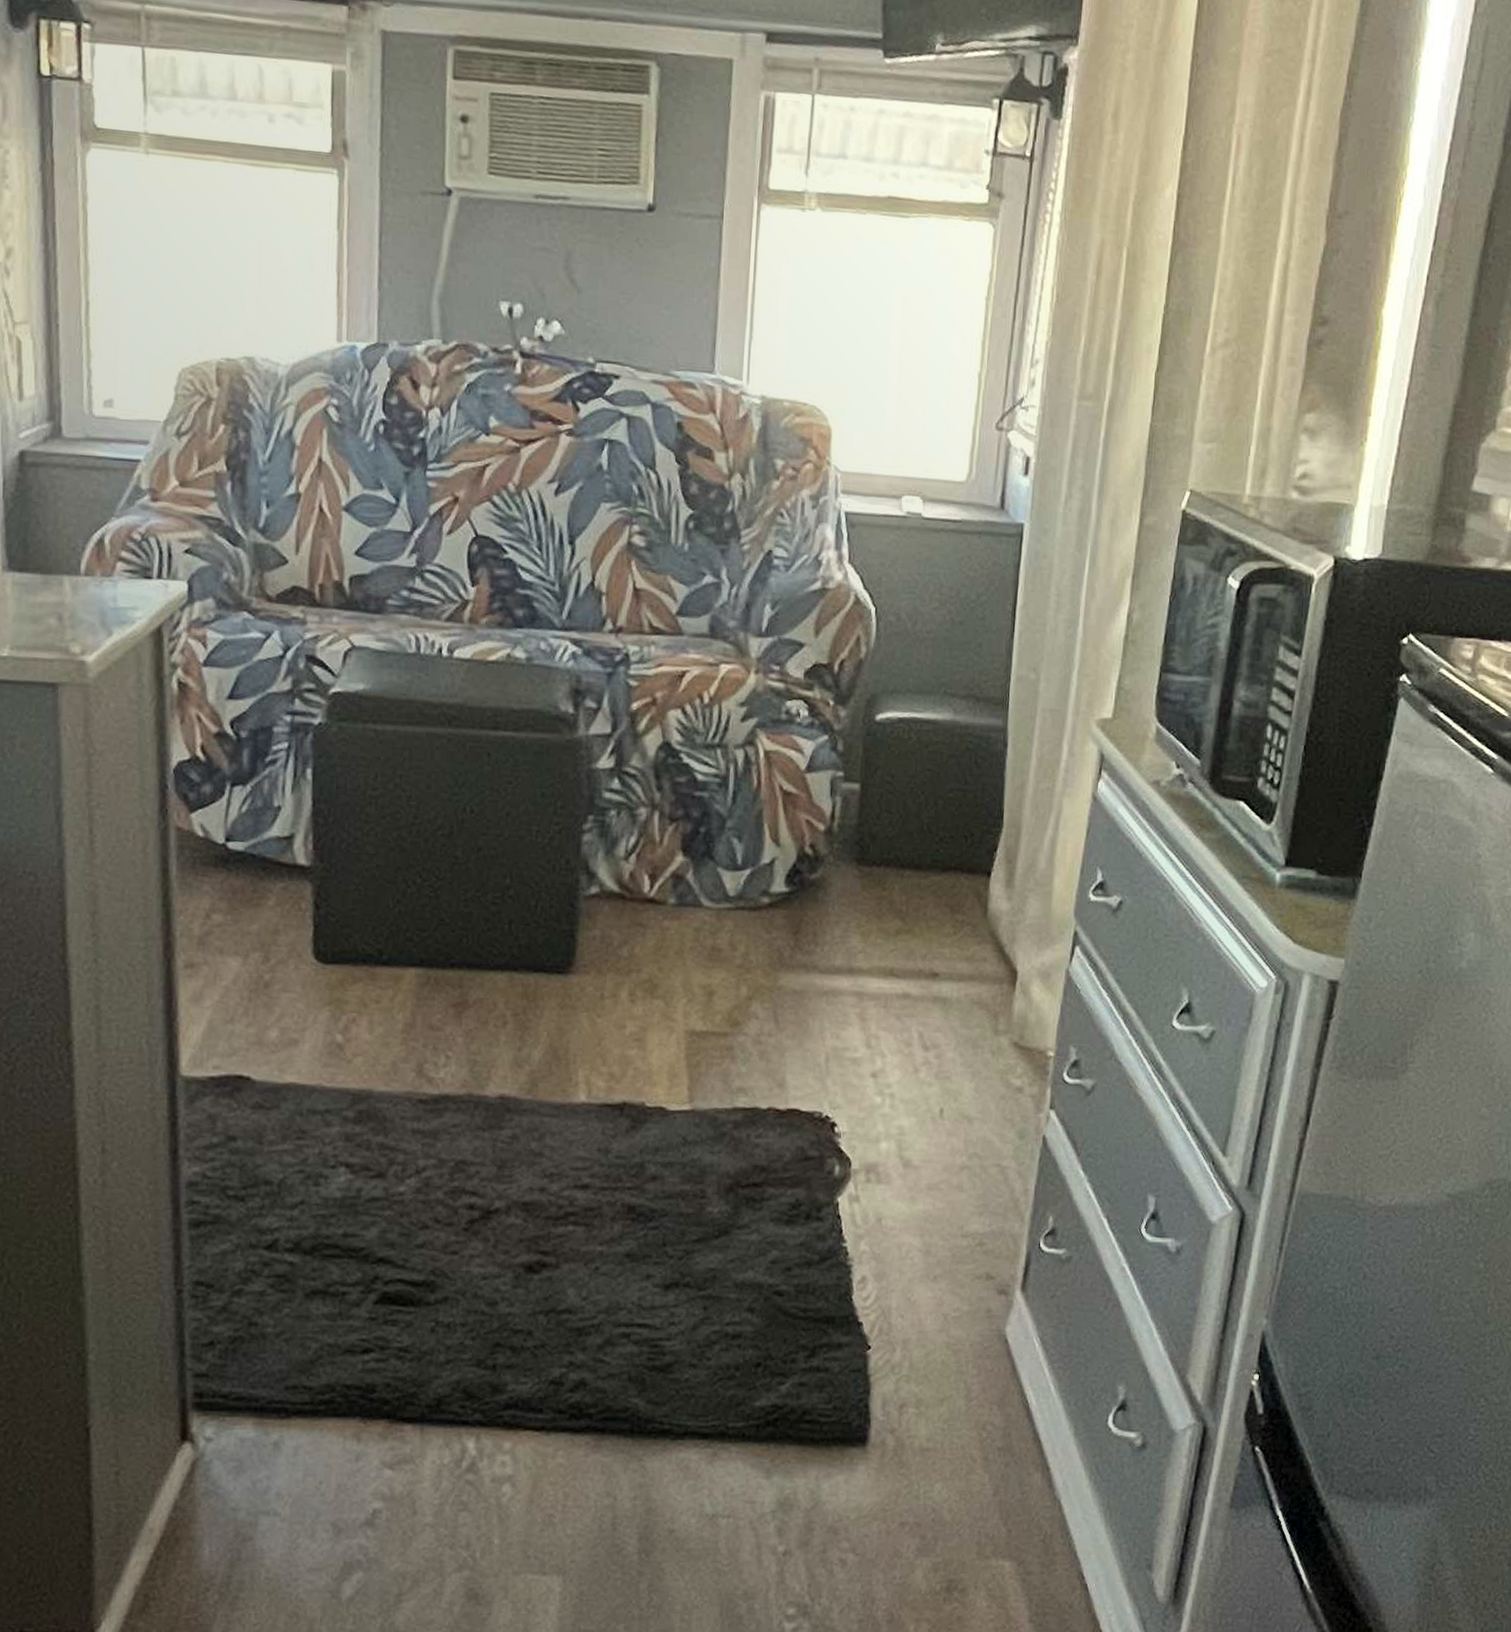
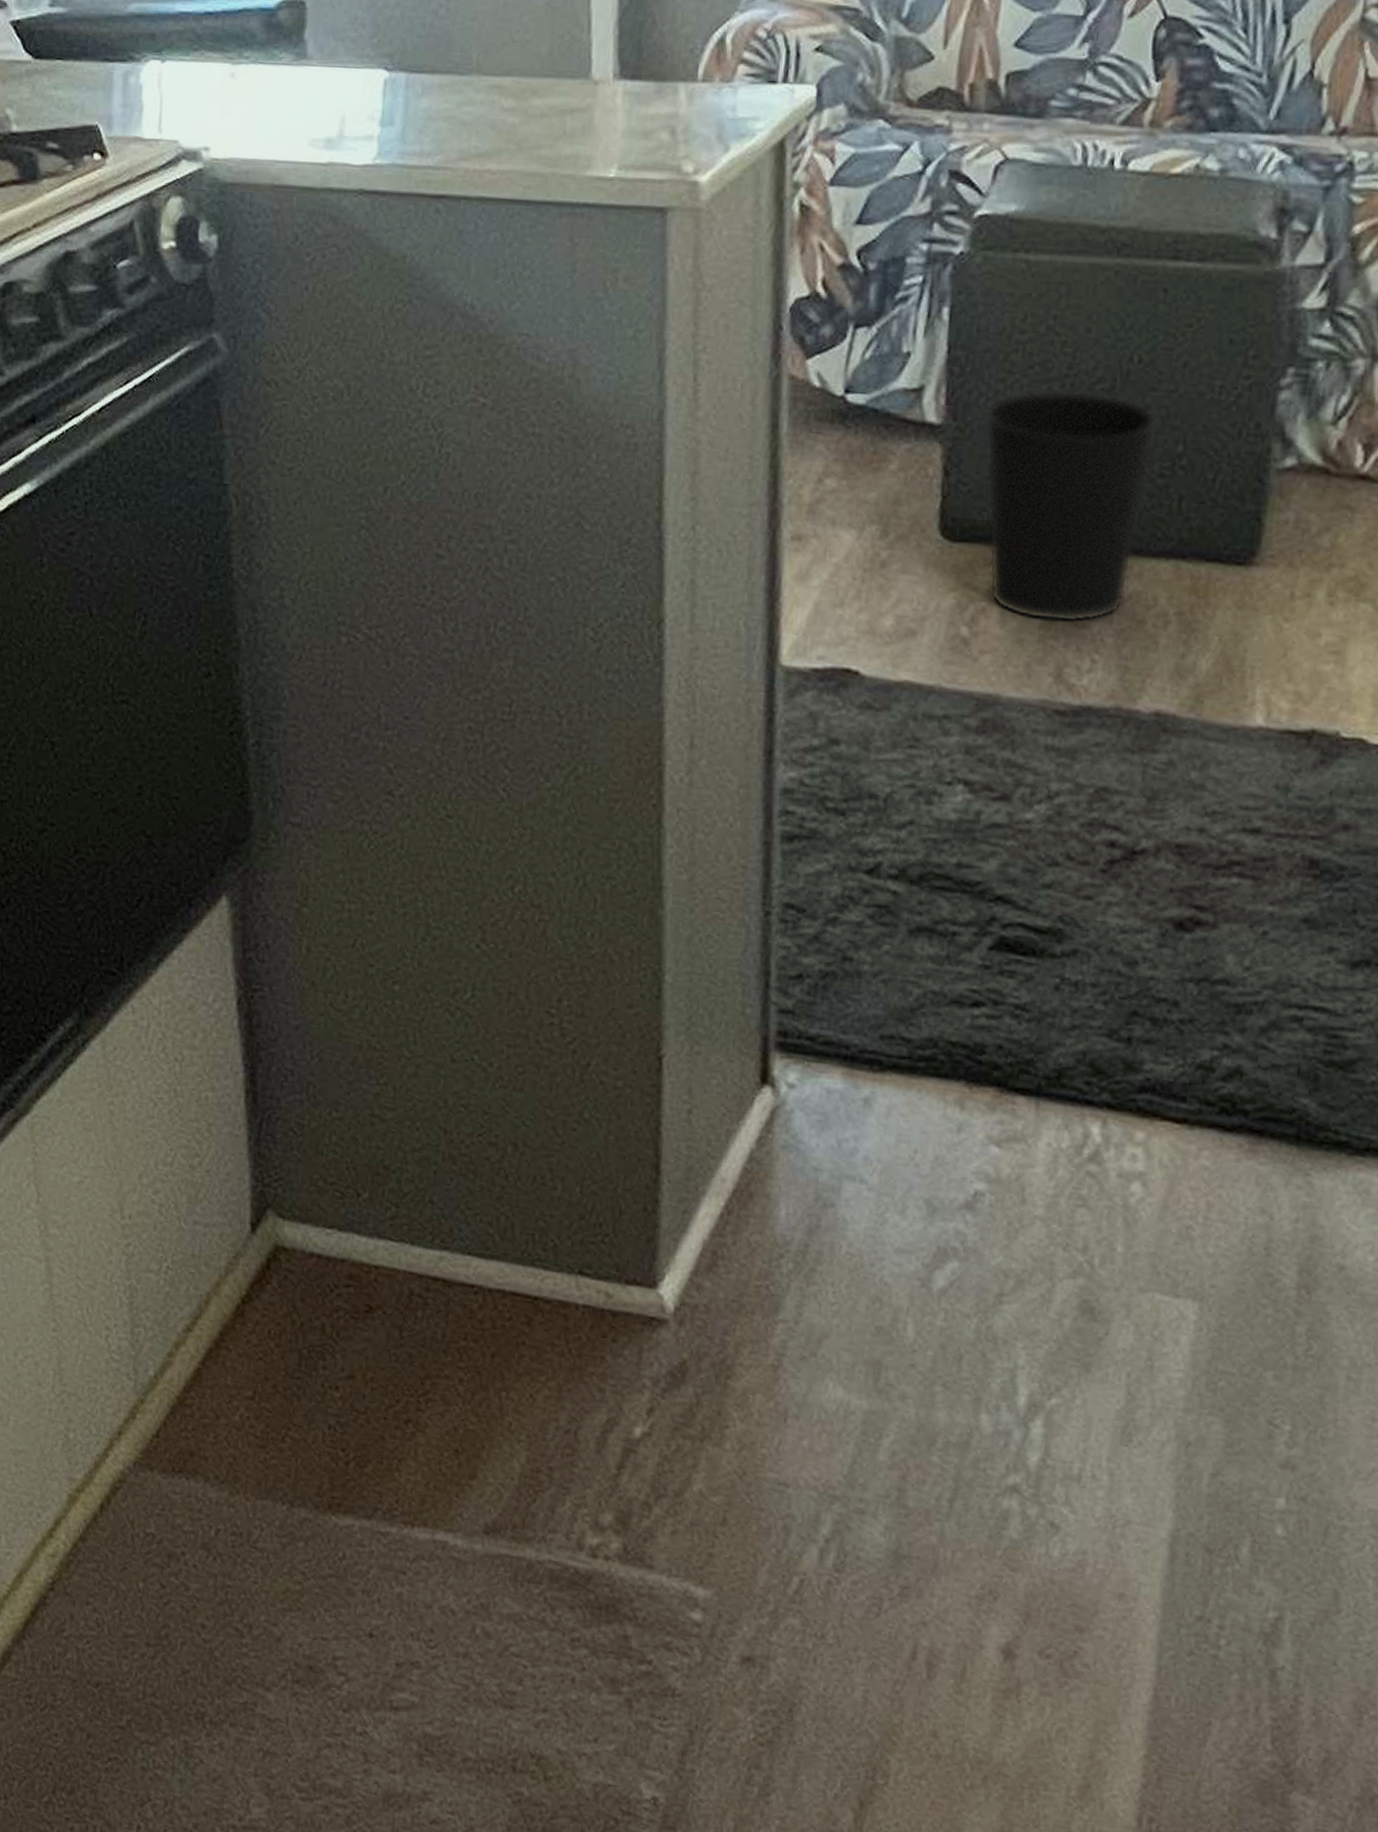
wastebasket: none [345,835,490,1027] -> present [983,389,1160,624]

